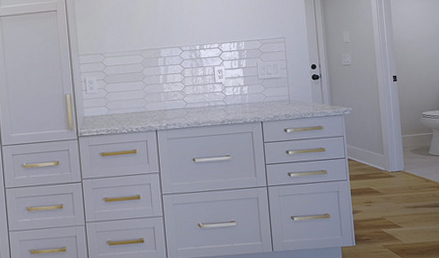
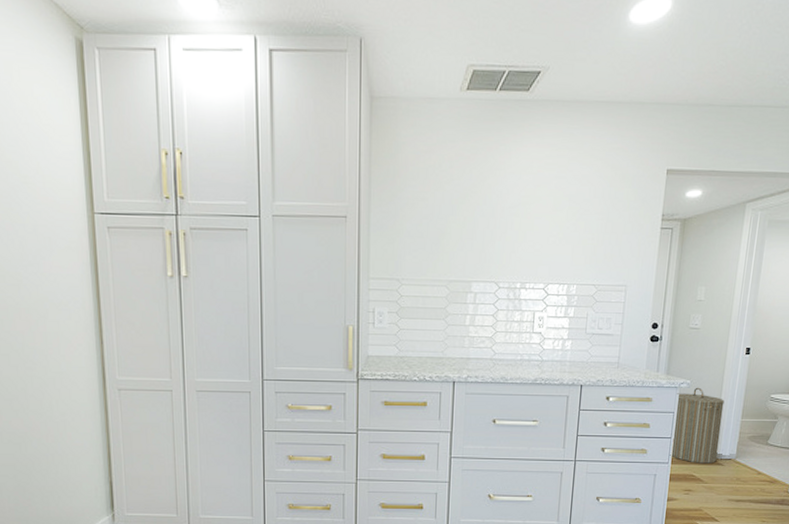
laundry hamper: none [343,112,388,178] -> present [670,387,724,463]

